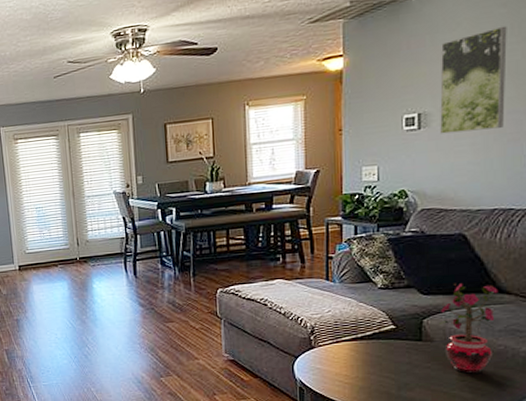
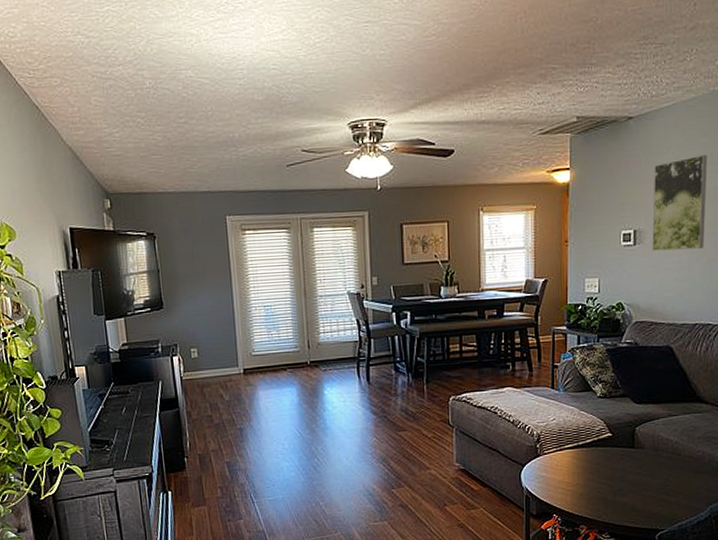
potted plant: present [438,282,498,374] -> none [648,392,698,479]

